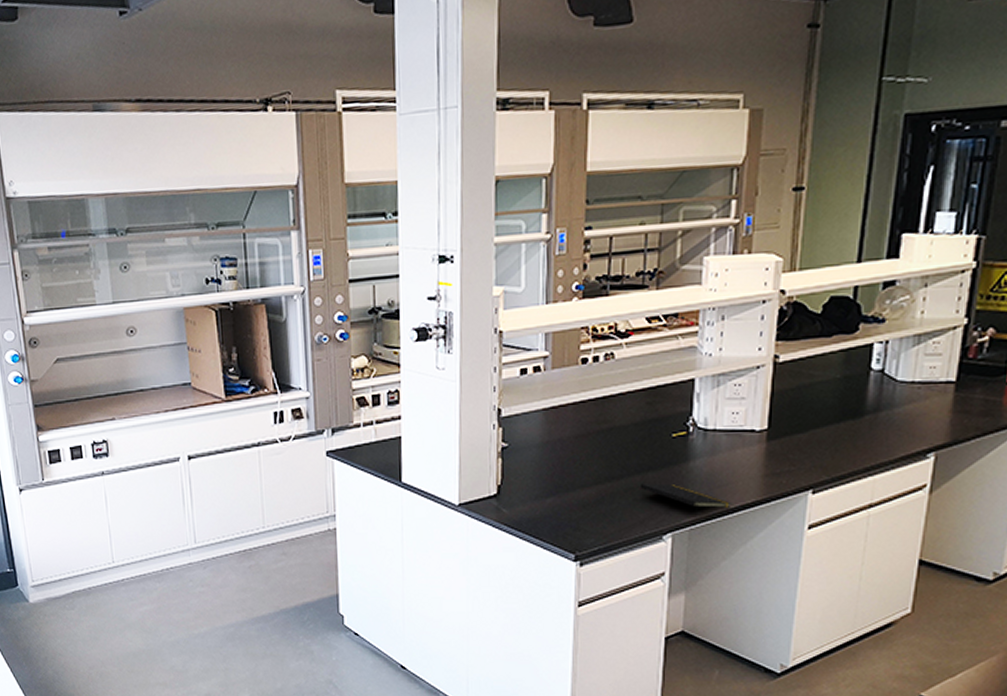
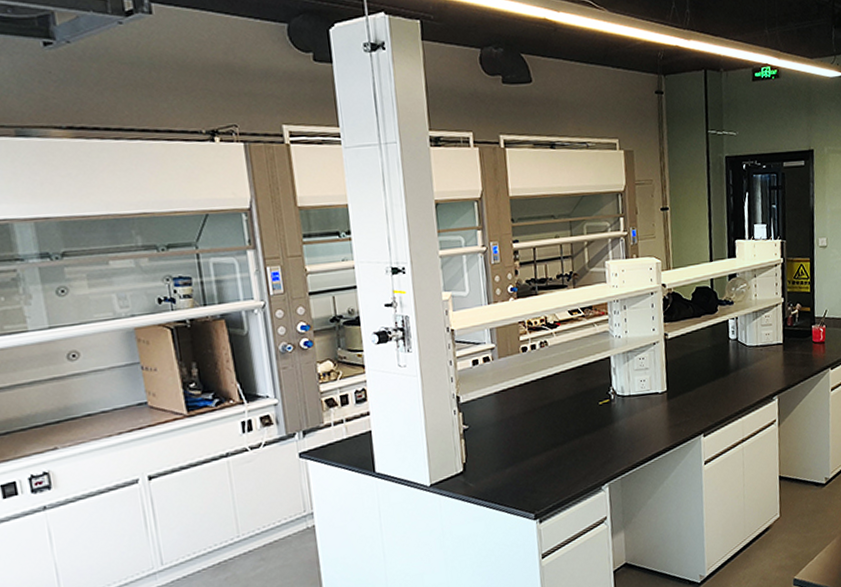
notepad: present [639,483,731,517] -> none [579,443,649,468]

